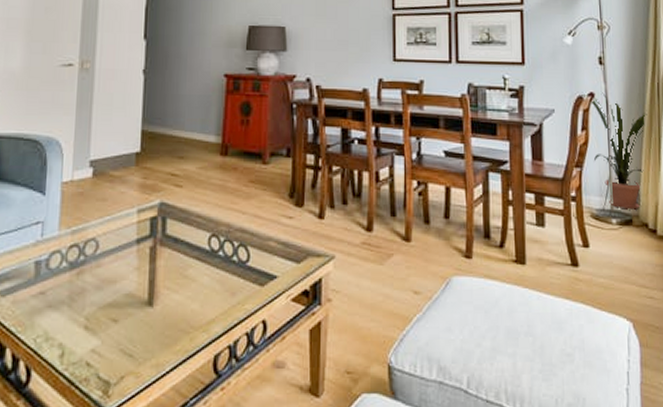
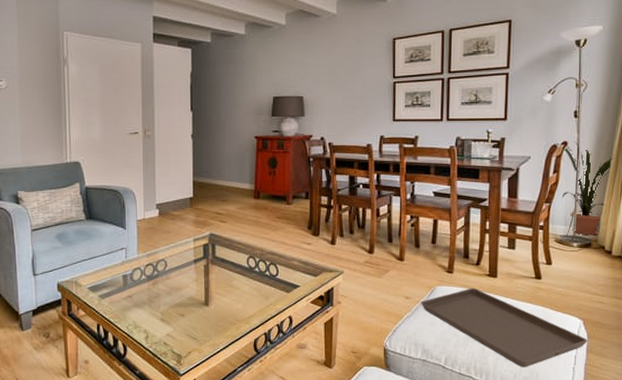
tray: none [434,278,641,391] -> present [421,288,588,368]

